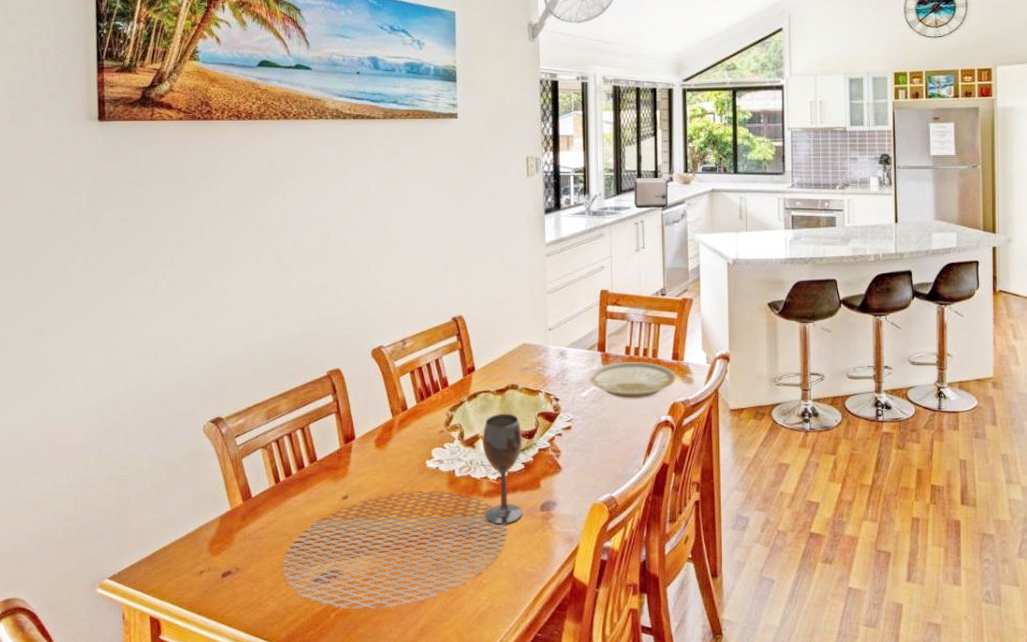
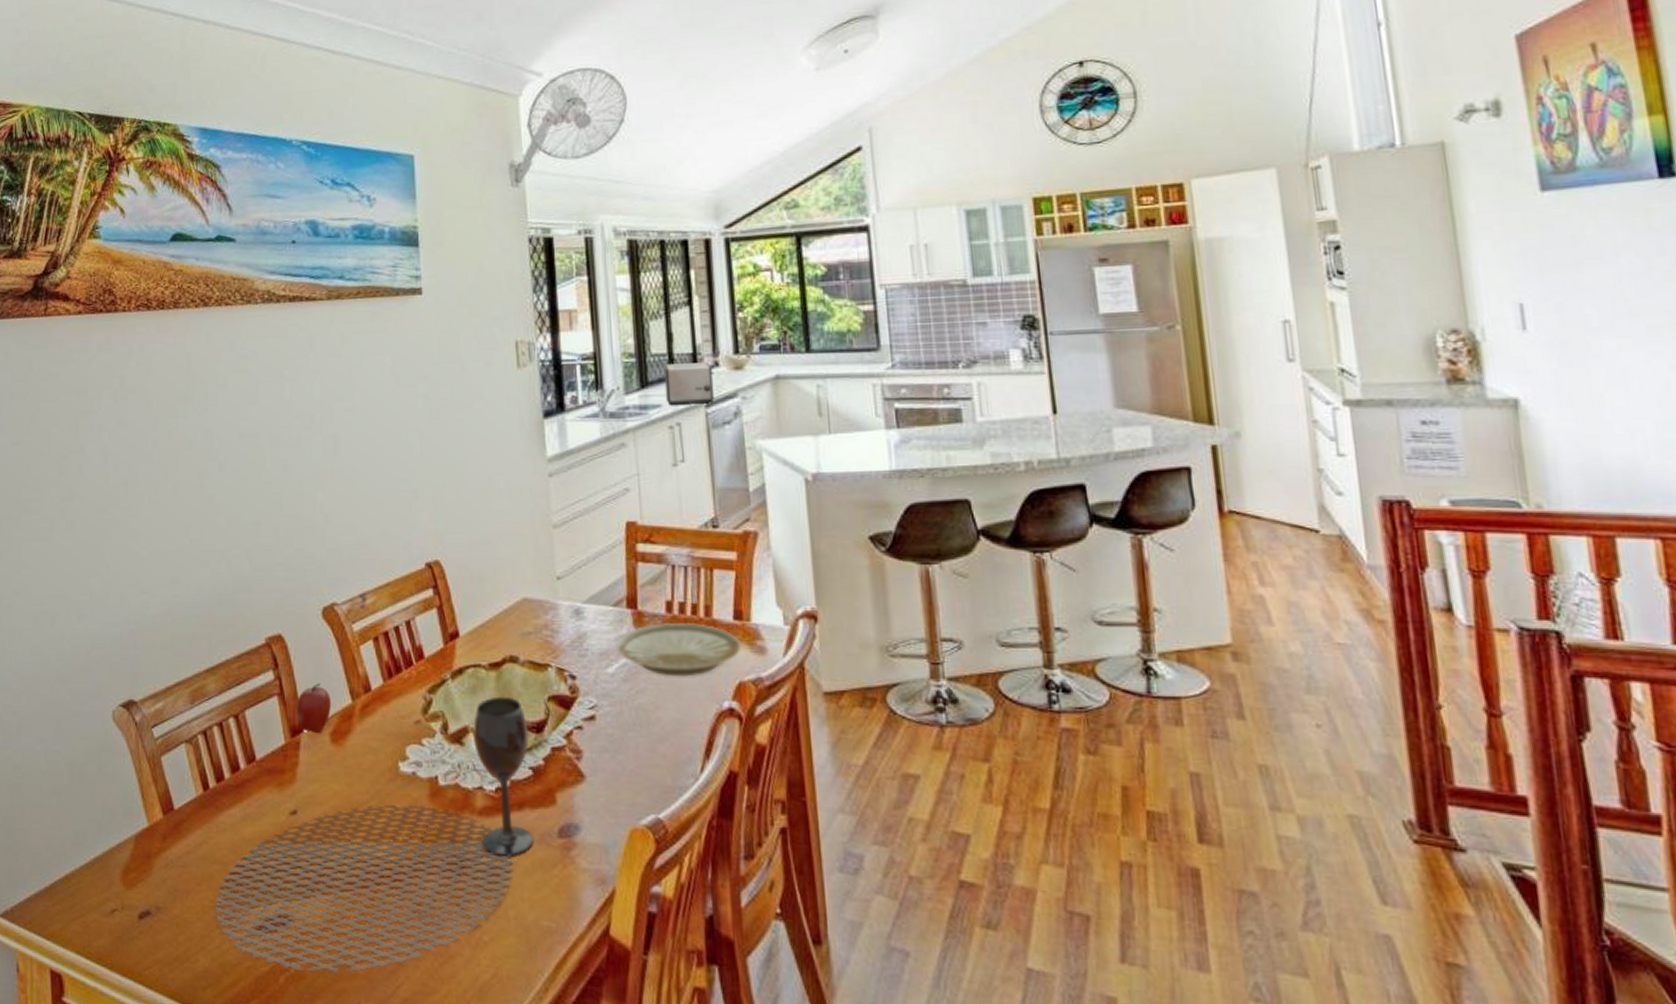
fruit: none [349,404,376,441] -> present [296,683,331,734]

